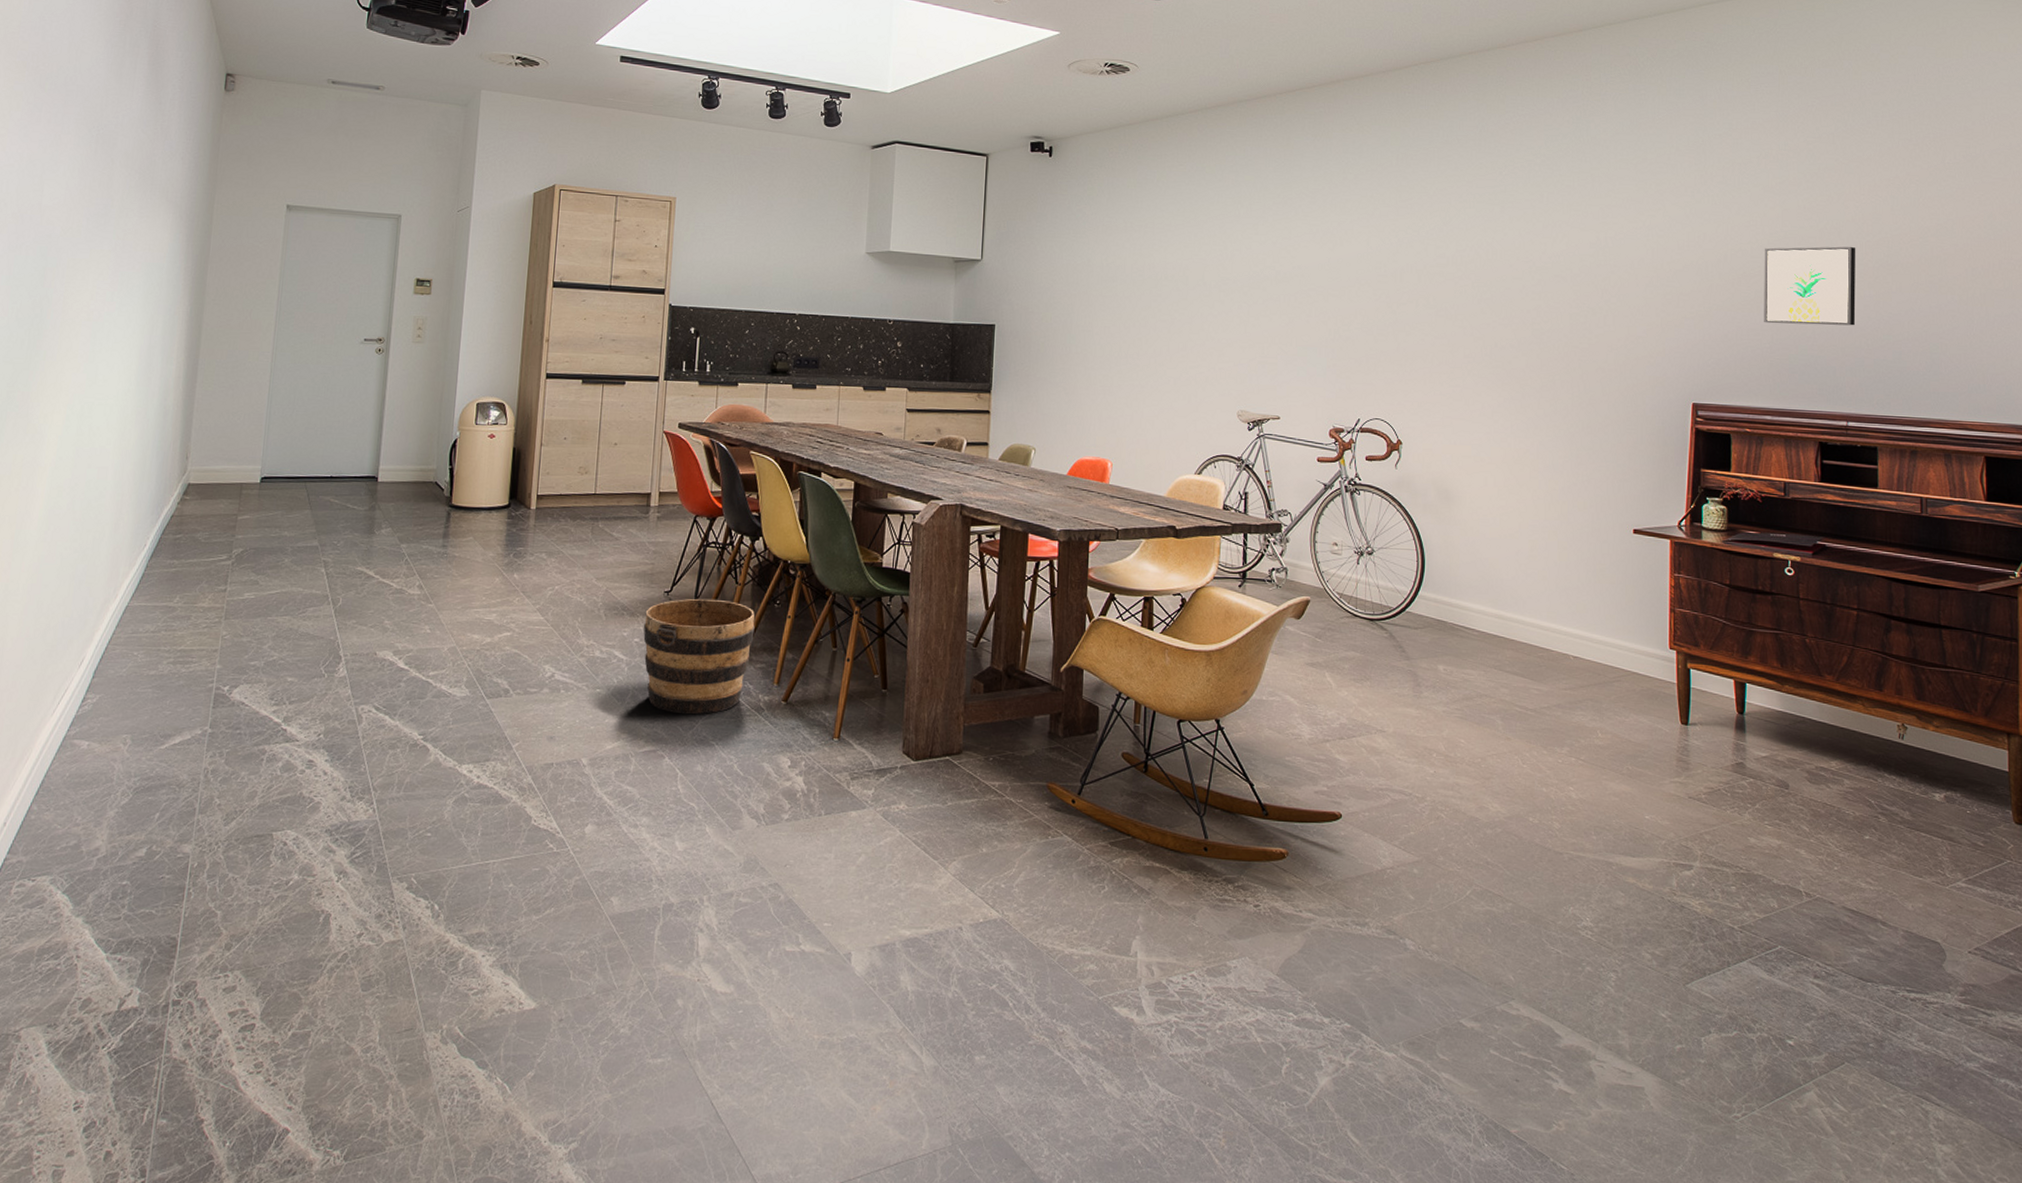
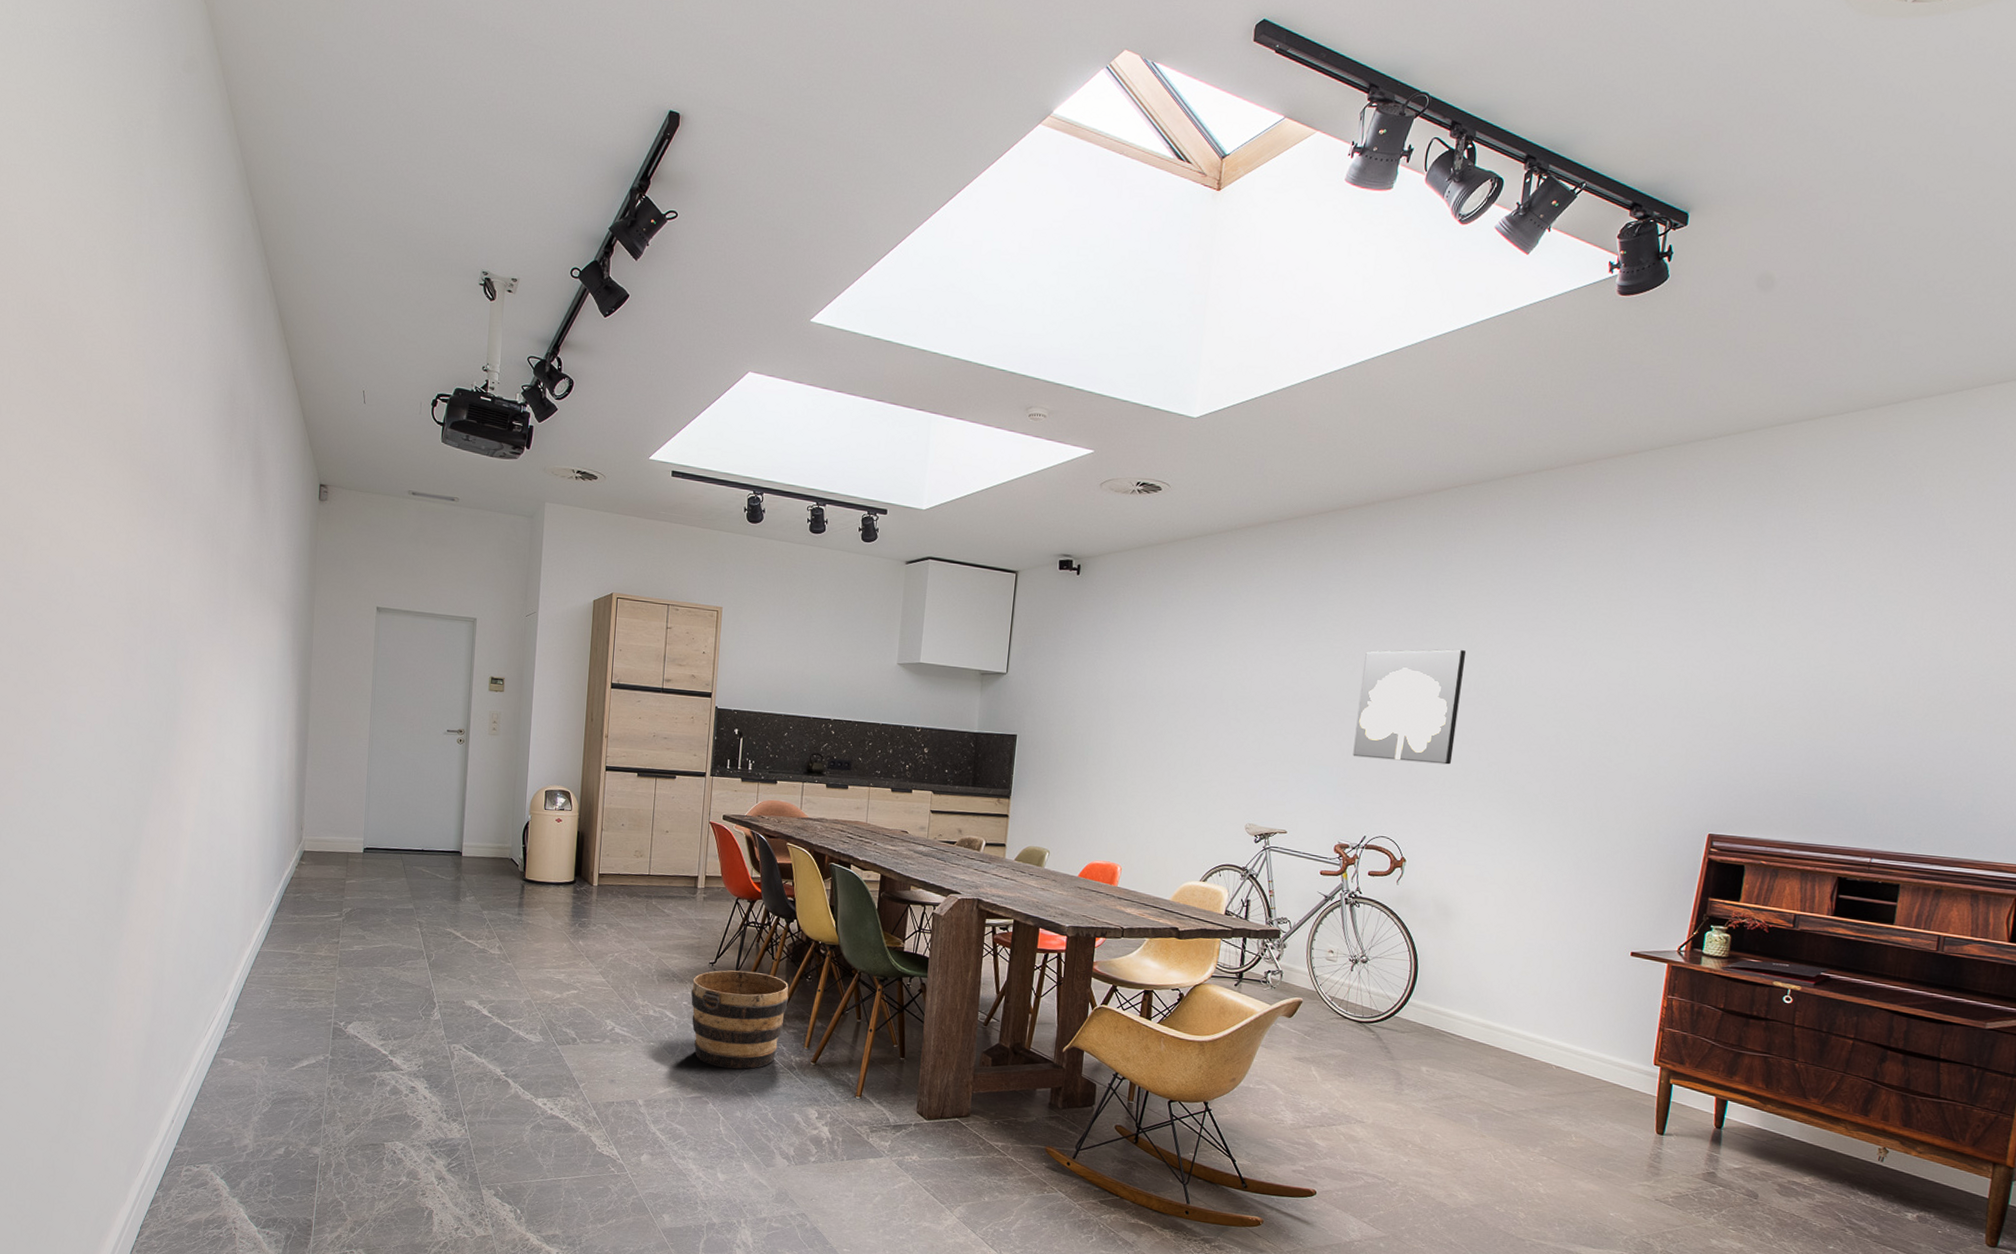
wall art: none [1340,224,1442,342] -> present [1353,649,1467,765]
wall art: present [1764,246,1856,326] -> none [1796,681,1908,763]

